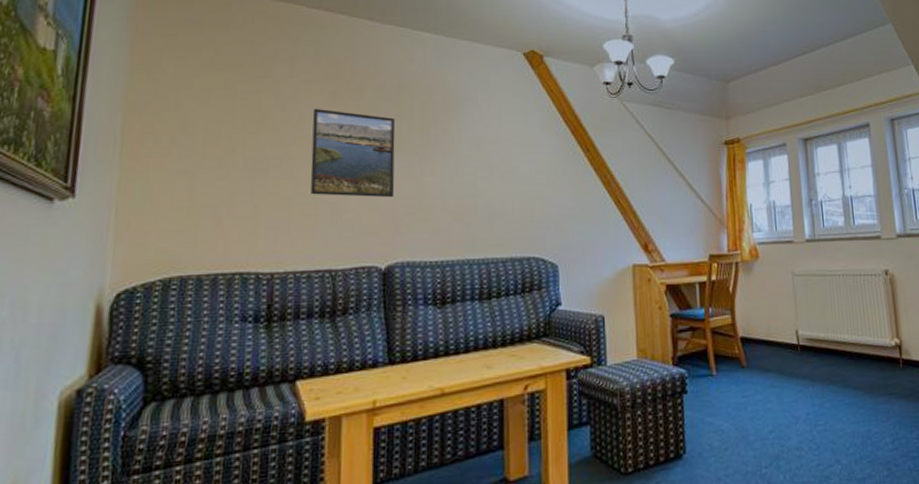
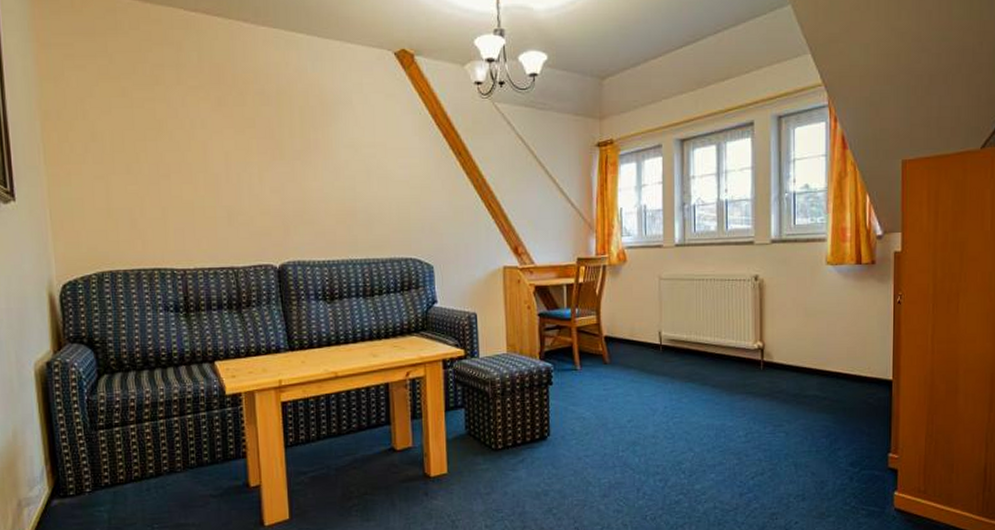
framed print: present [310,108,396,198] -> none [202,114,282,202]

